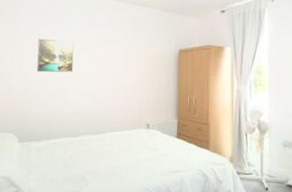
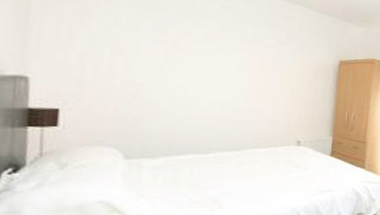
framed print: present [36,39,74,73] -> none [151,29,207,76]

